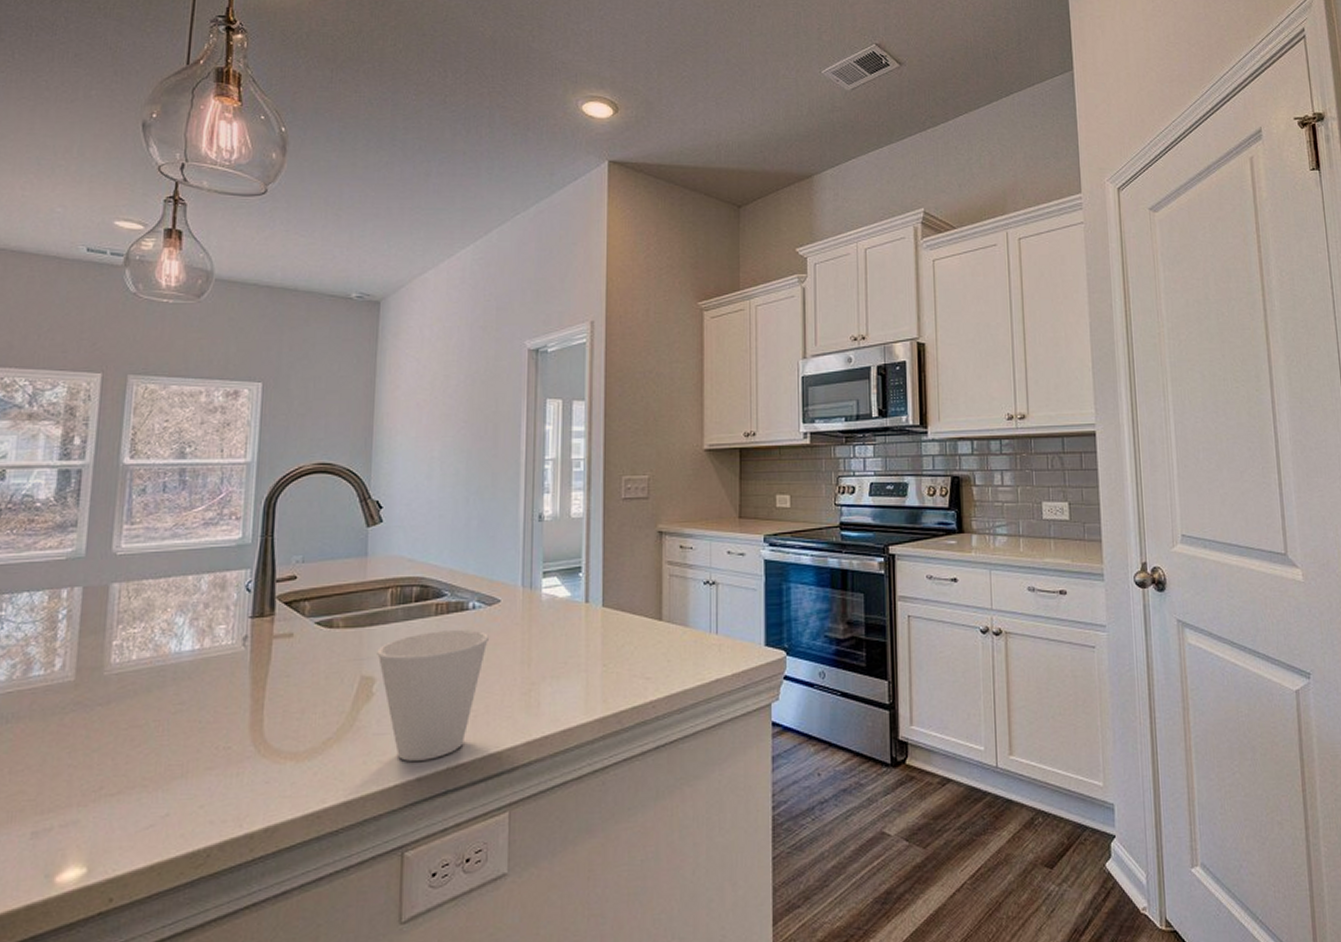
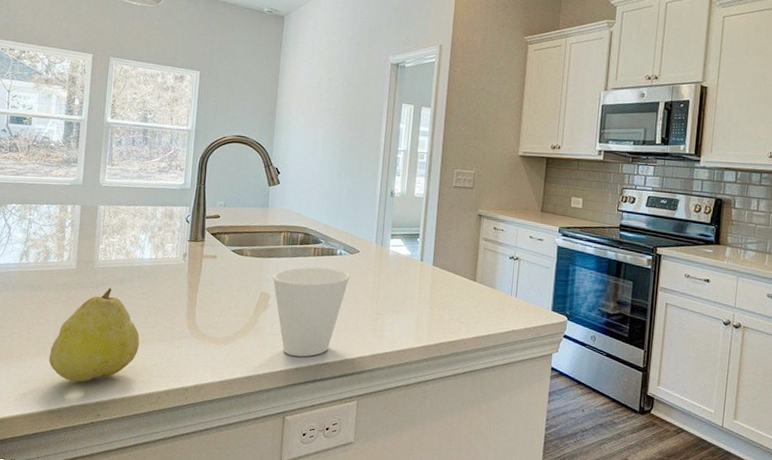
fruit: none [28,700,177,854] -> present [49,287,140,383]

